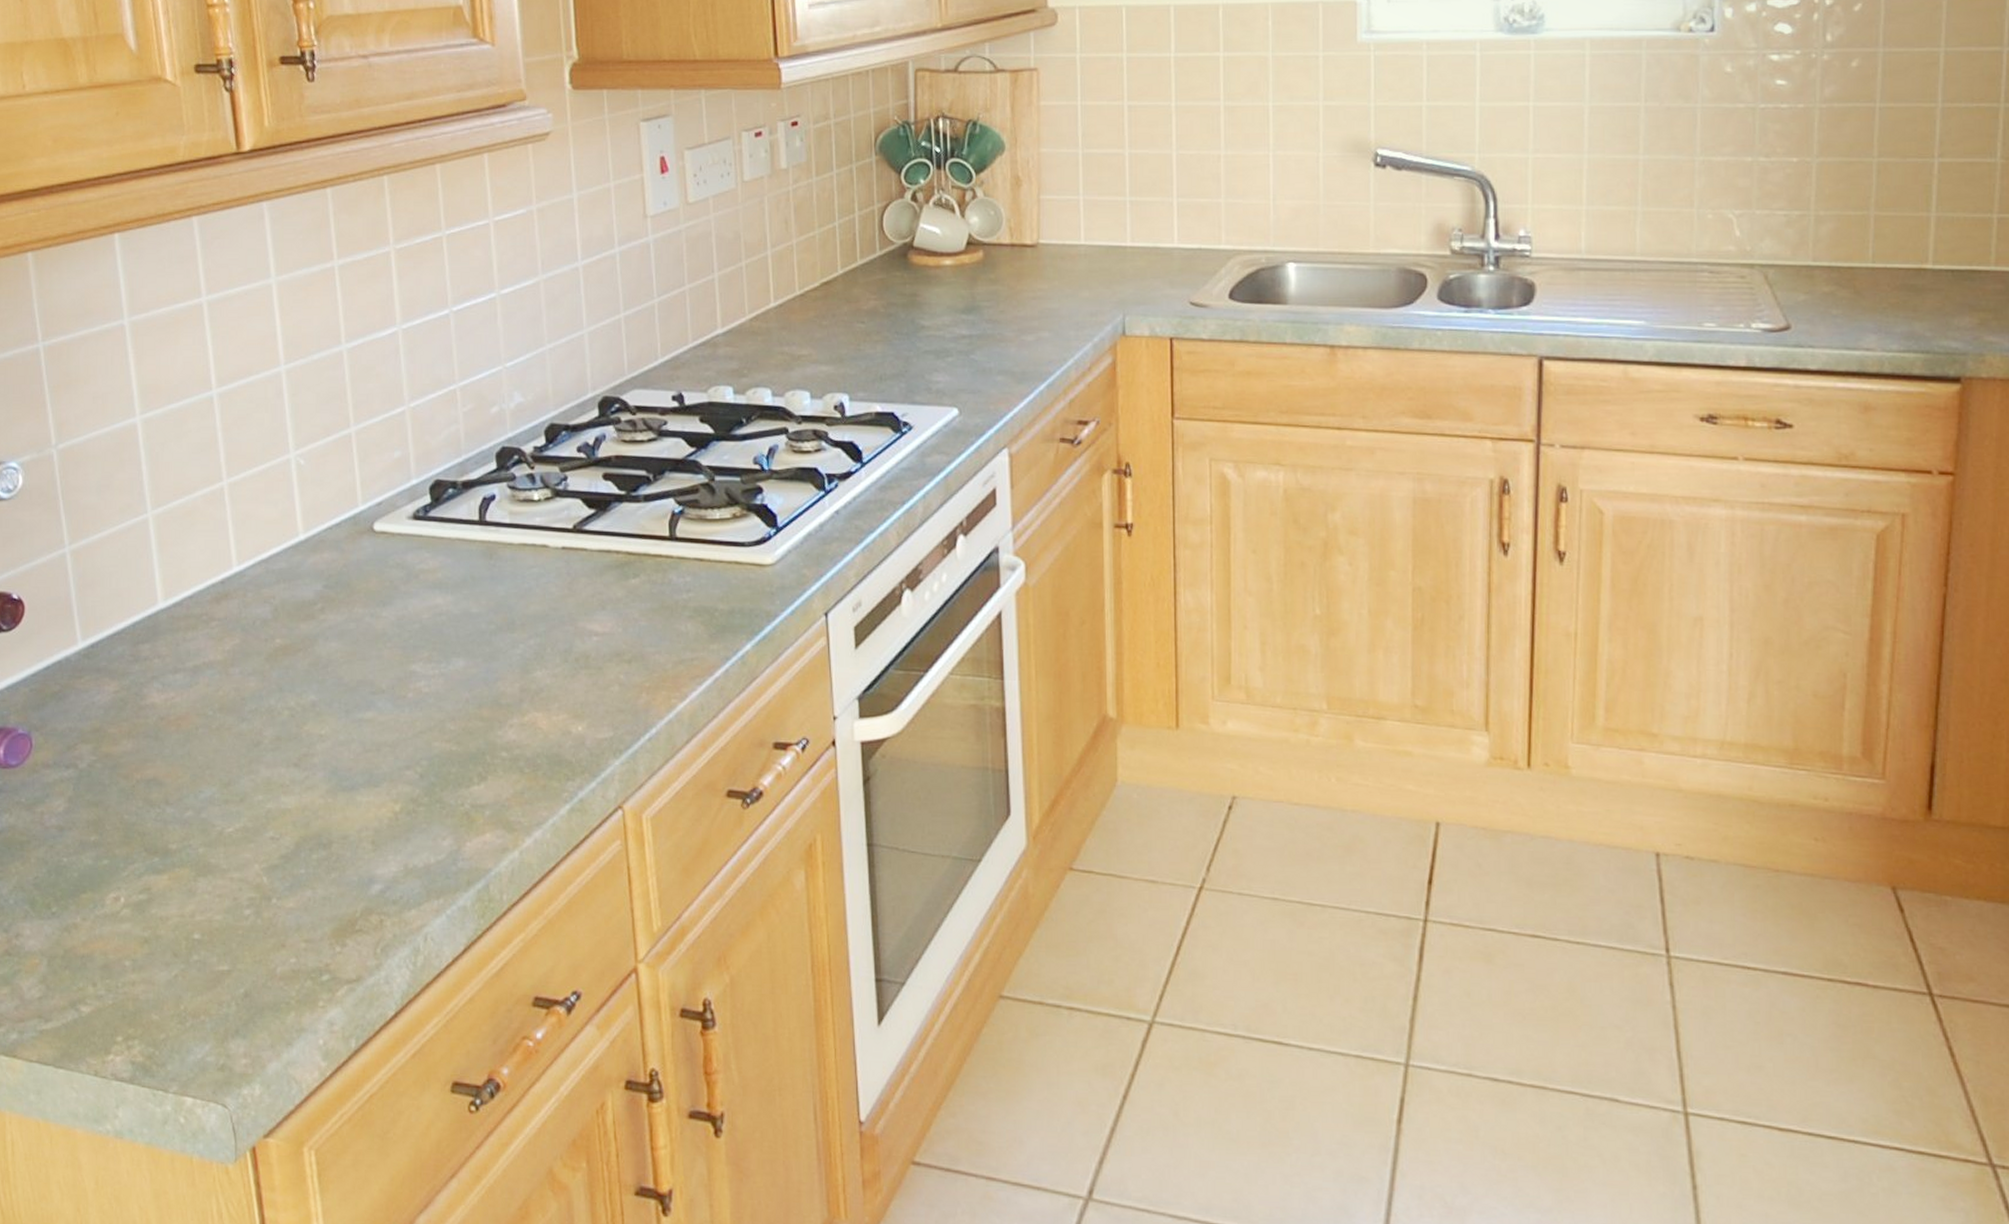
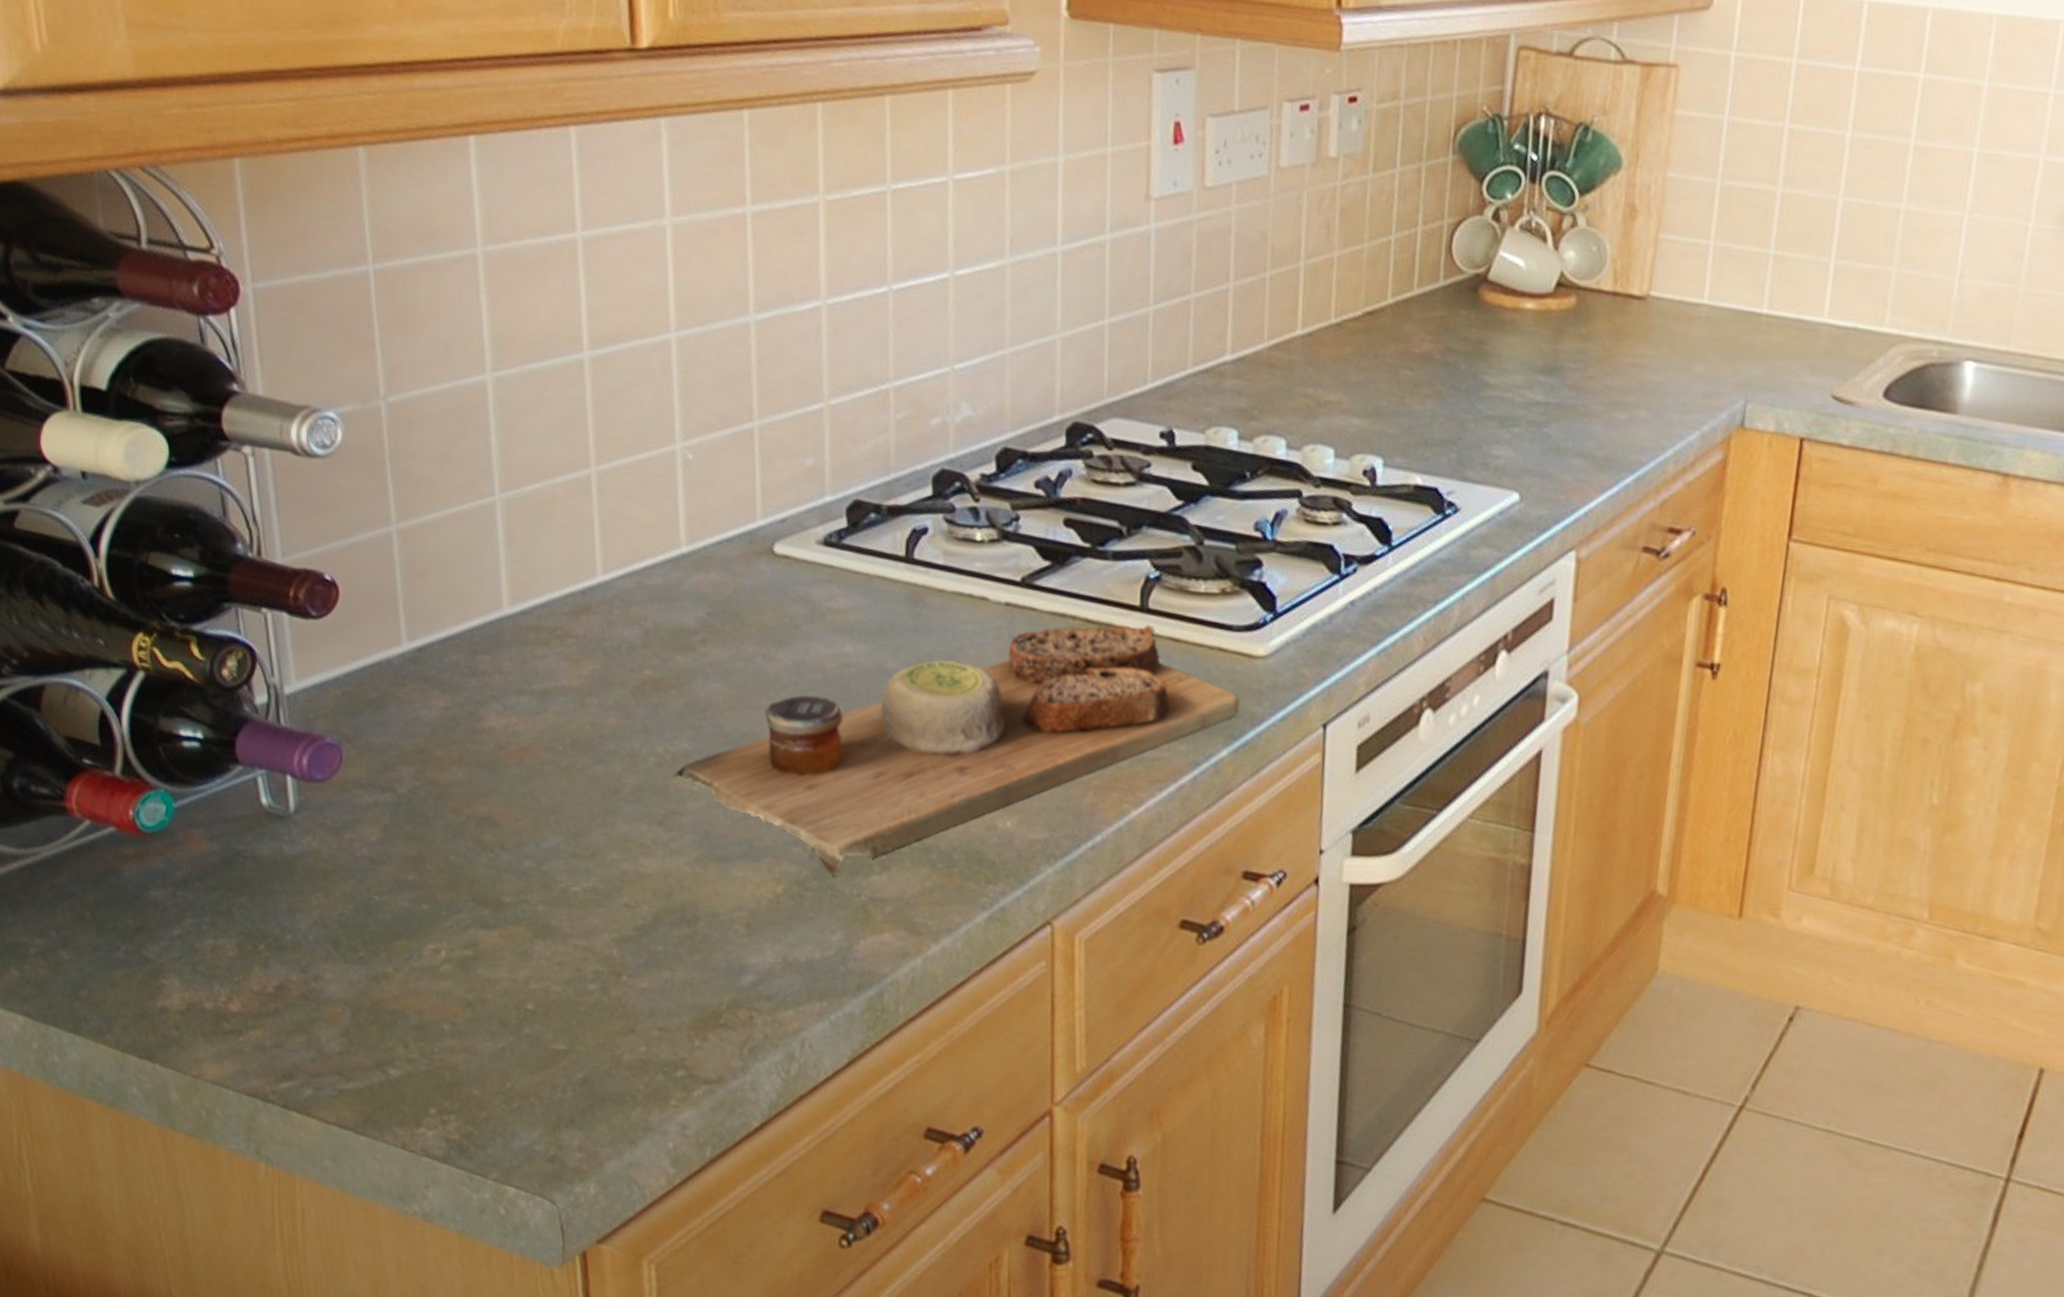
cutting board: none [305,550,757,790] -> present [674,624,1240,875]

